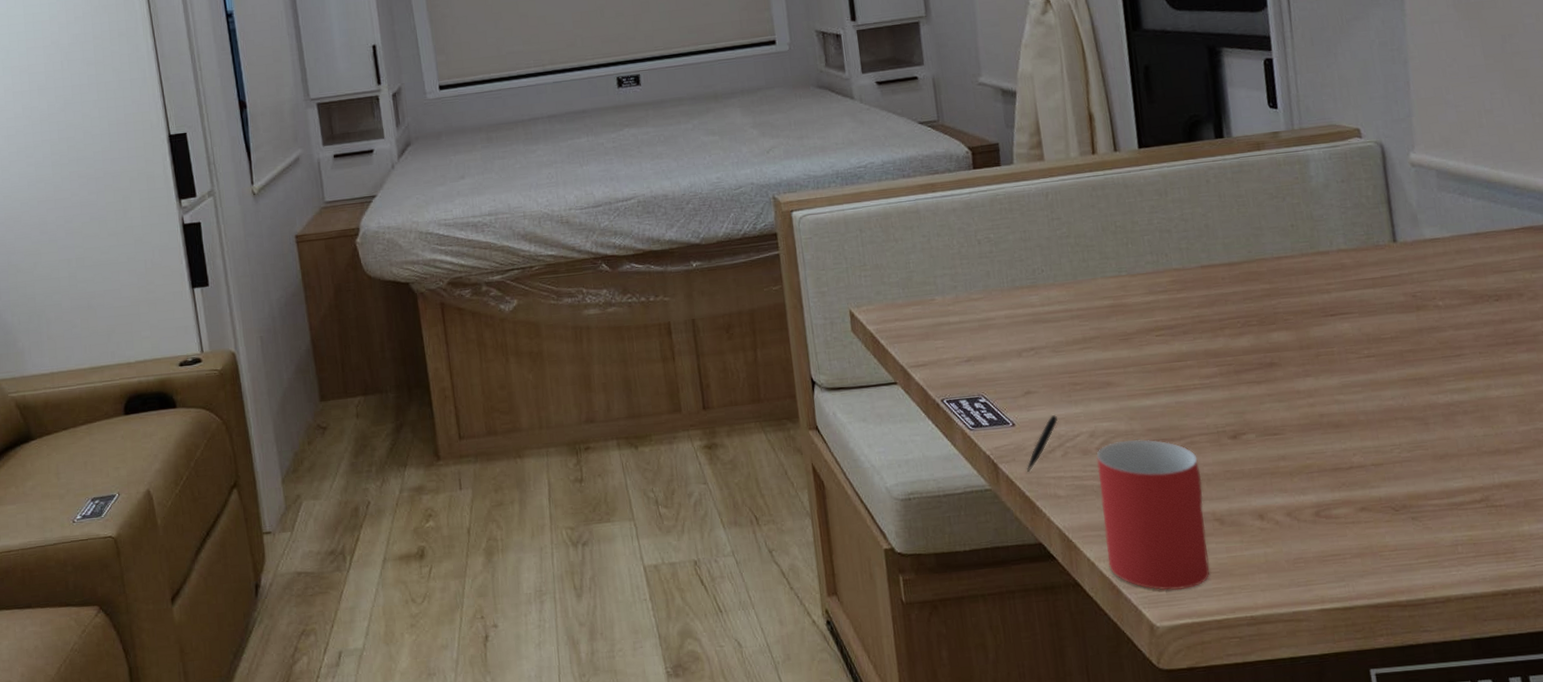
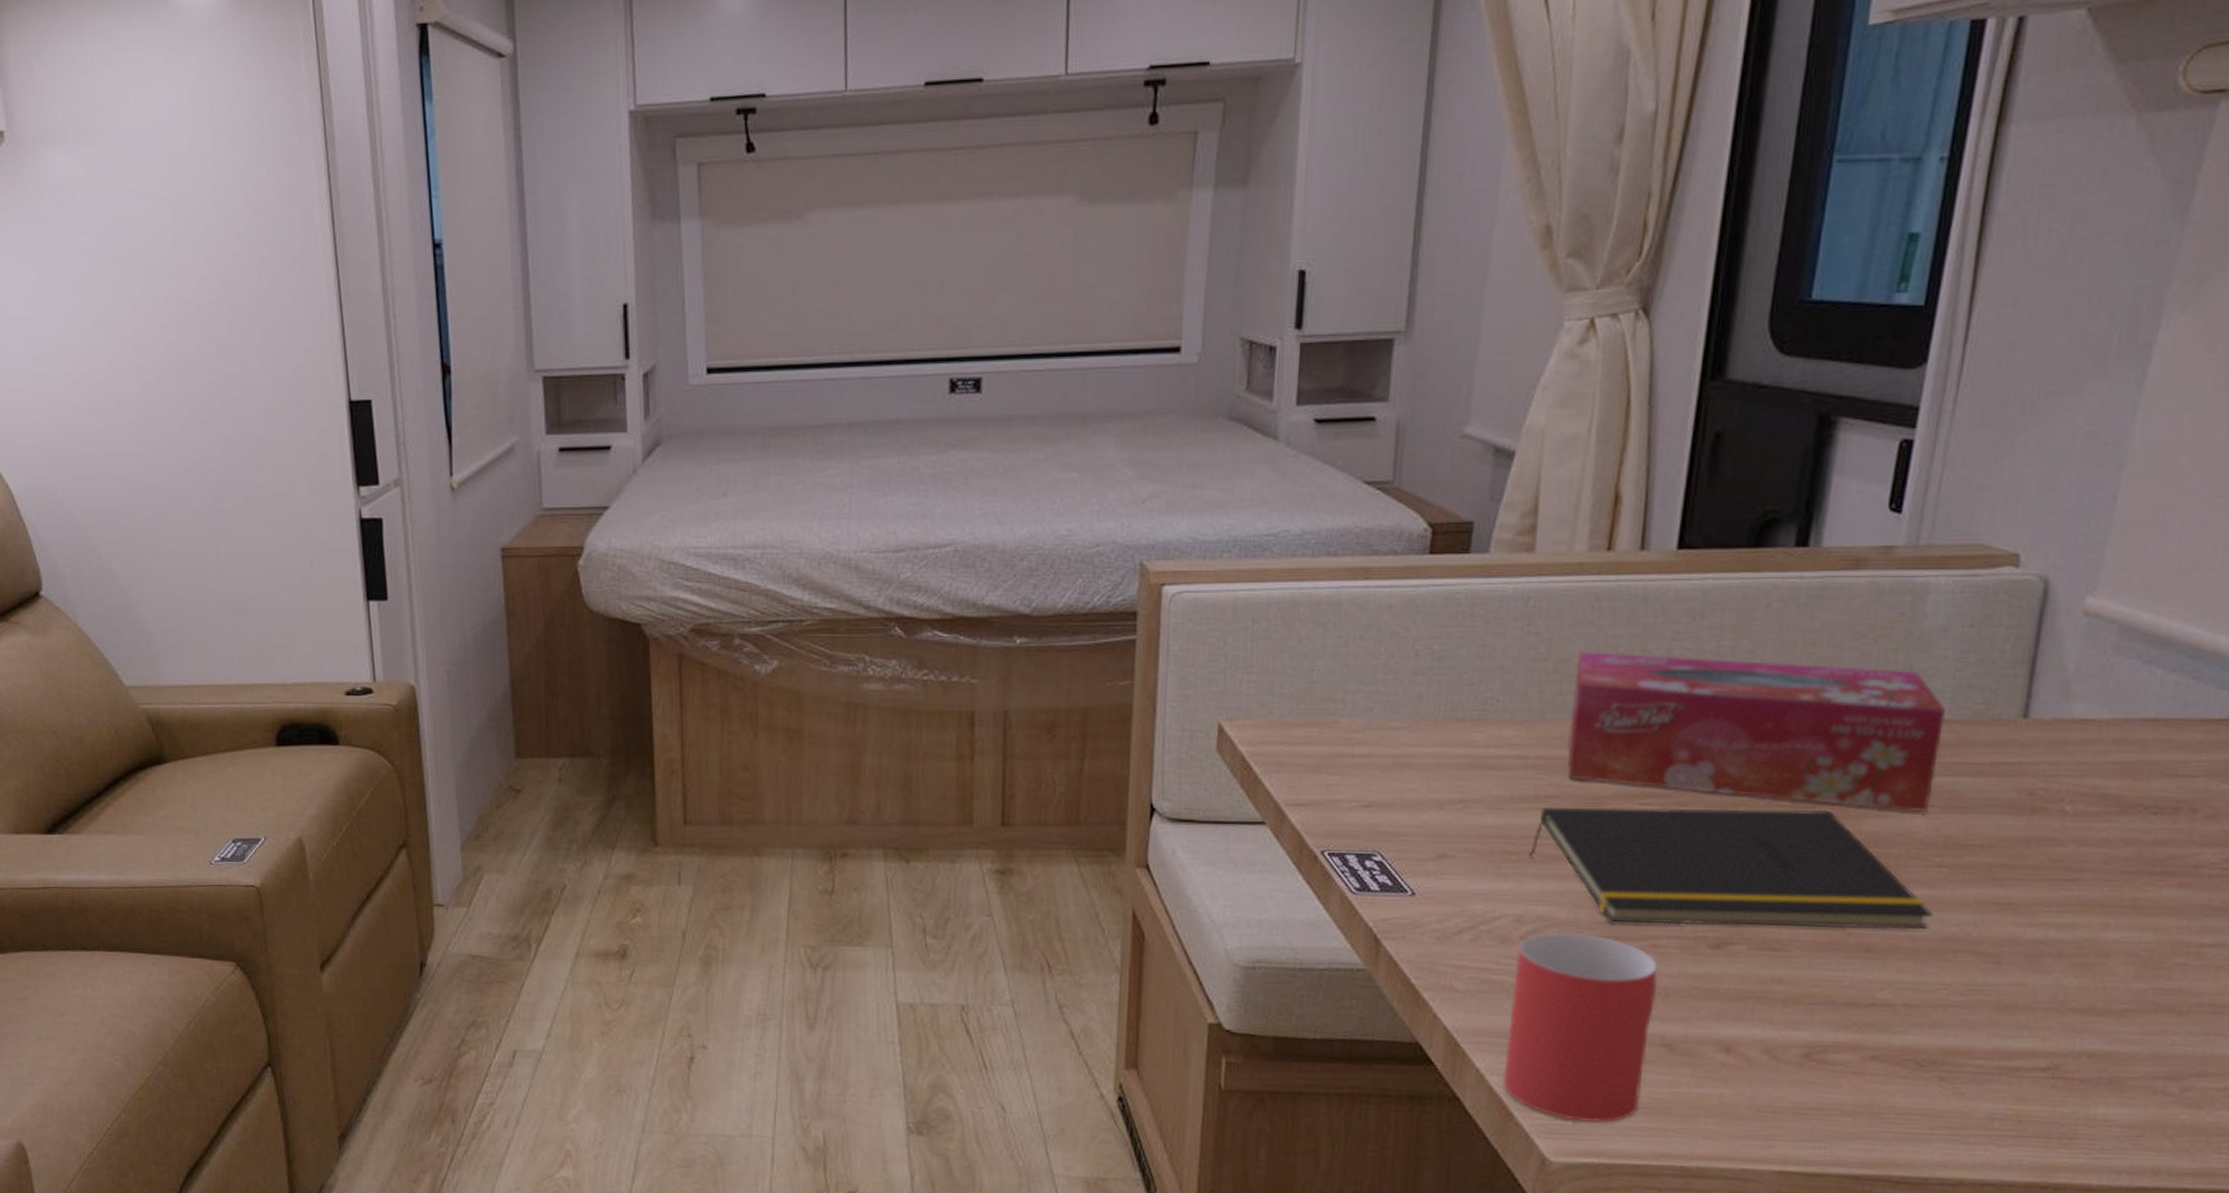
pen: present [1027,415,1058,472] -> none [1419,889,1475,954]
notepad: none [1088,324,1374,428] -> present [1528,807,1933,930]
tissue box: none [1089,217,1350,323] -> present [1567,650,1947,812]

